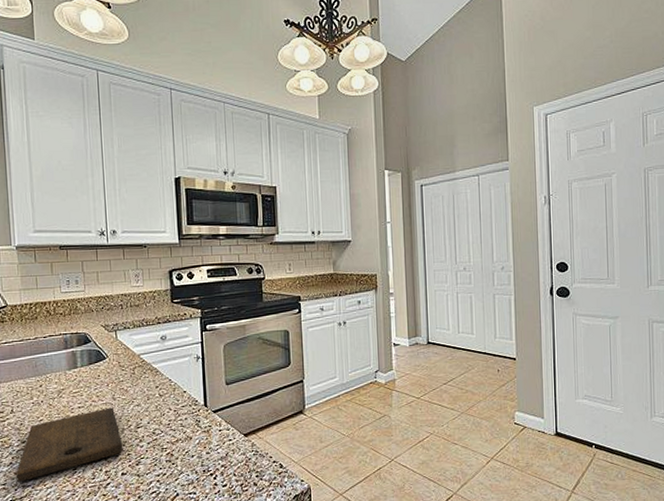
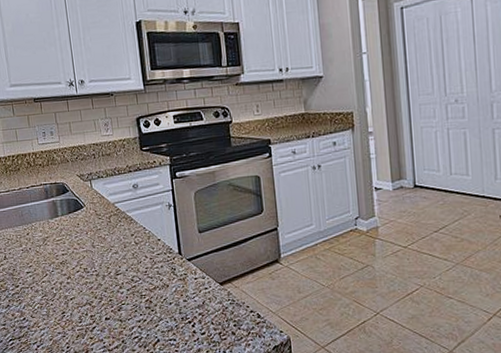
cutting board: present [16,407,123,482] -> none [13,255,105,323]

